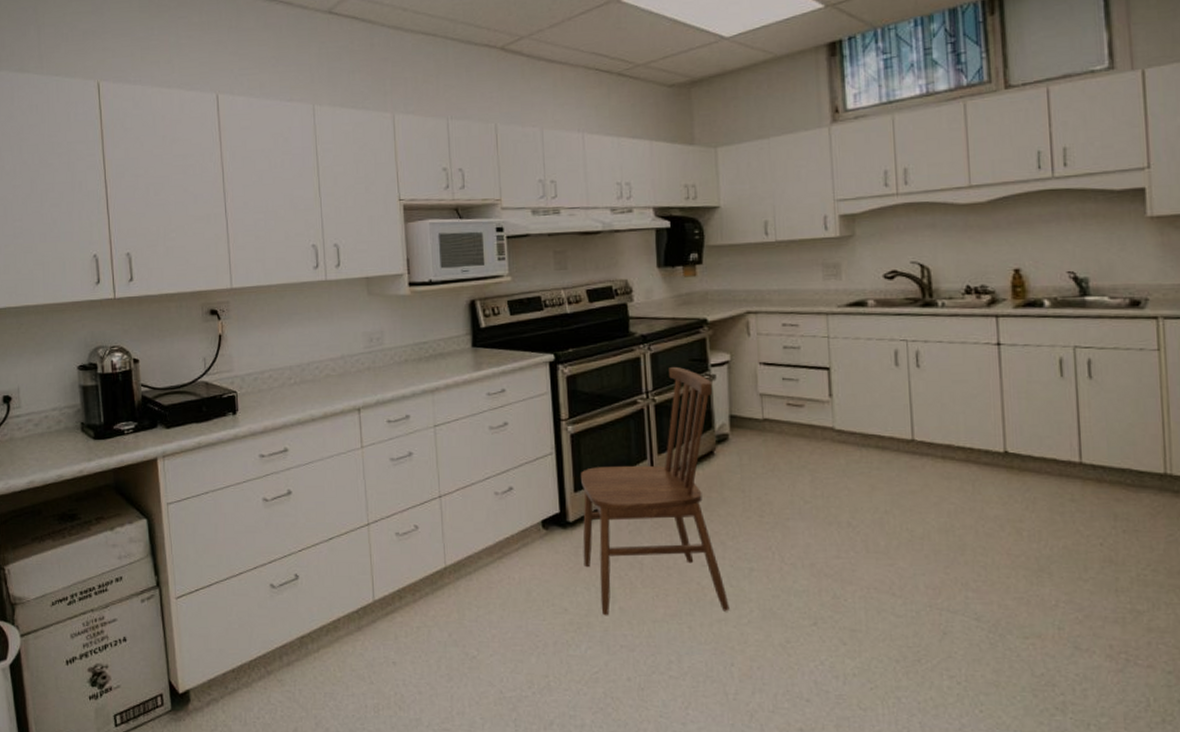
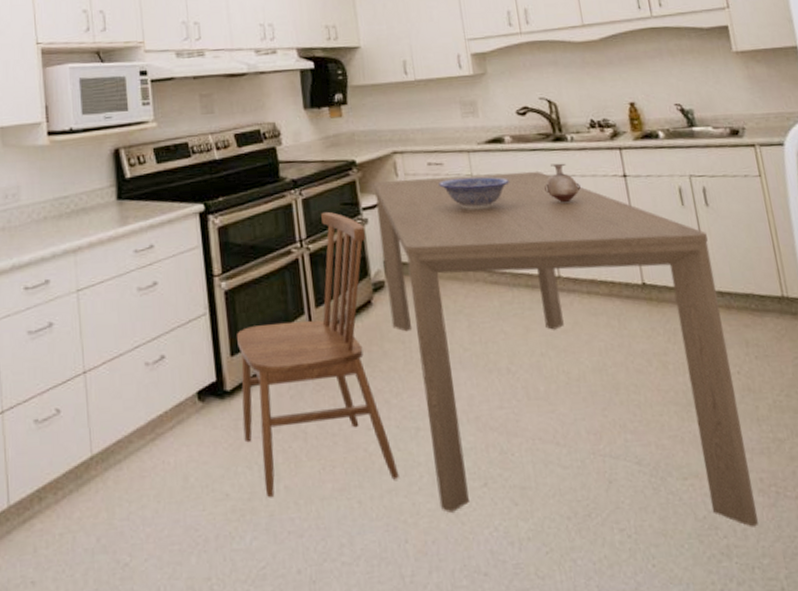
dining table: none [724,335,1101,689] -> present [373,171,758,528]
decorative bowl: none [792,339,869,372] -> present [438,177,510,210]
vase: none [905,329,947,368] -> present [543,163,581,202]

